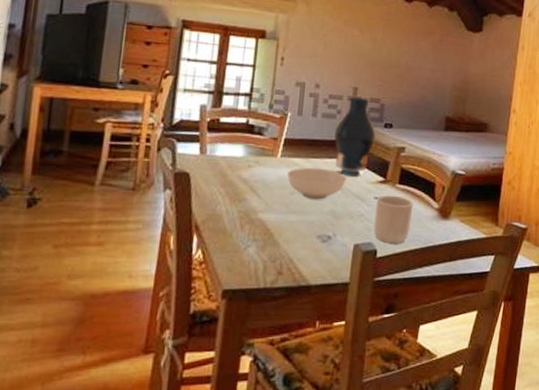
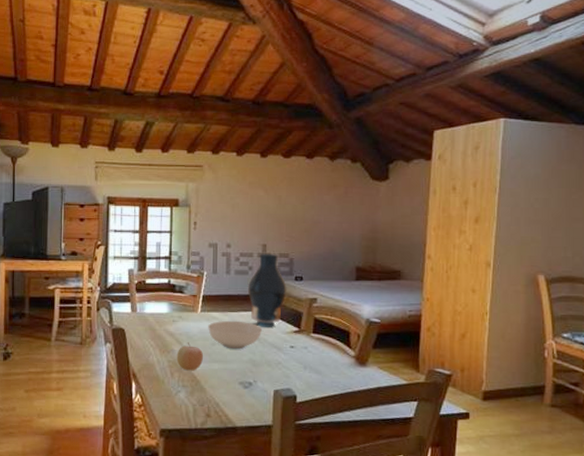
fruit: none [248,190,281,223] -> present [176,342,204,371]
mug: present [373,195,414,244] -> none [292,344,329,390]

